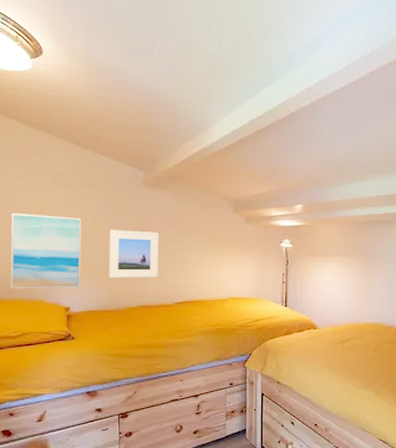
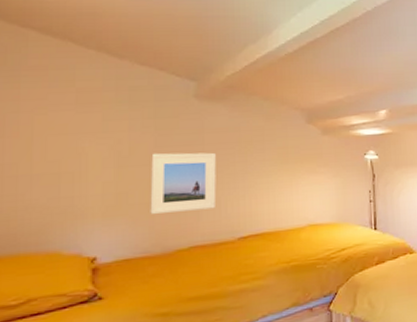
wall art: present [10,213,82,289] -> none [11,141,115,241]

